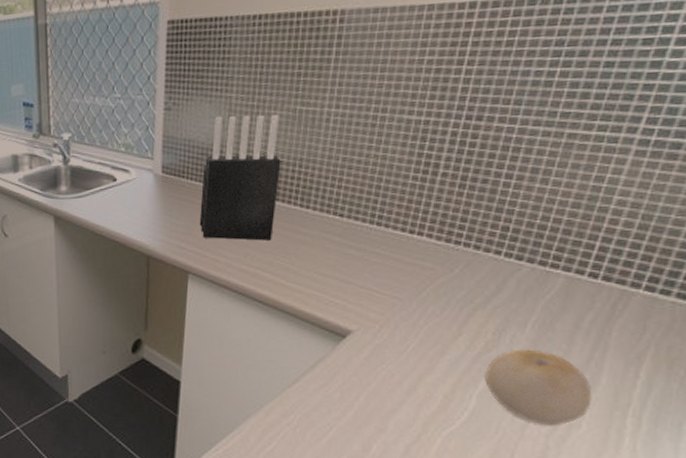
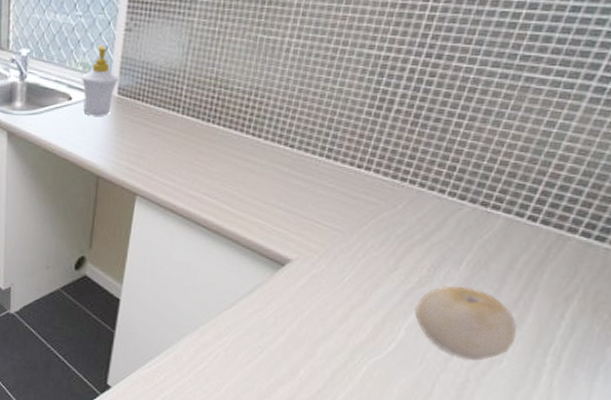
soap bottle: none [125,125,162,196] -> present [82,44,119,116]
knife block: present [199,114,281,241] -> none [150,40,240,167]

